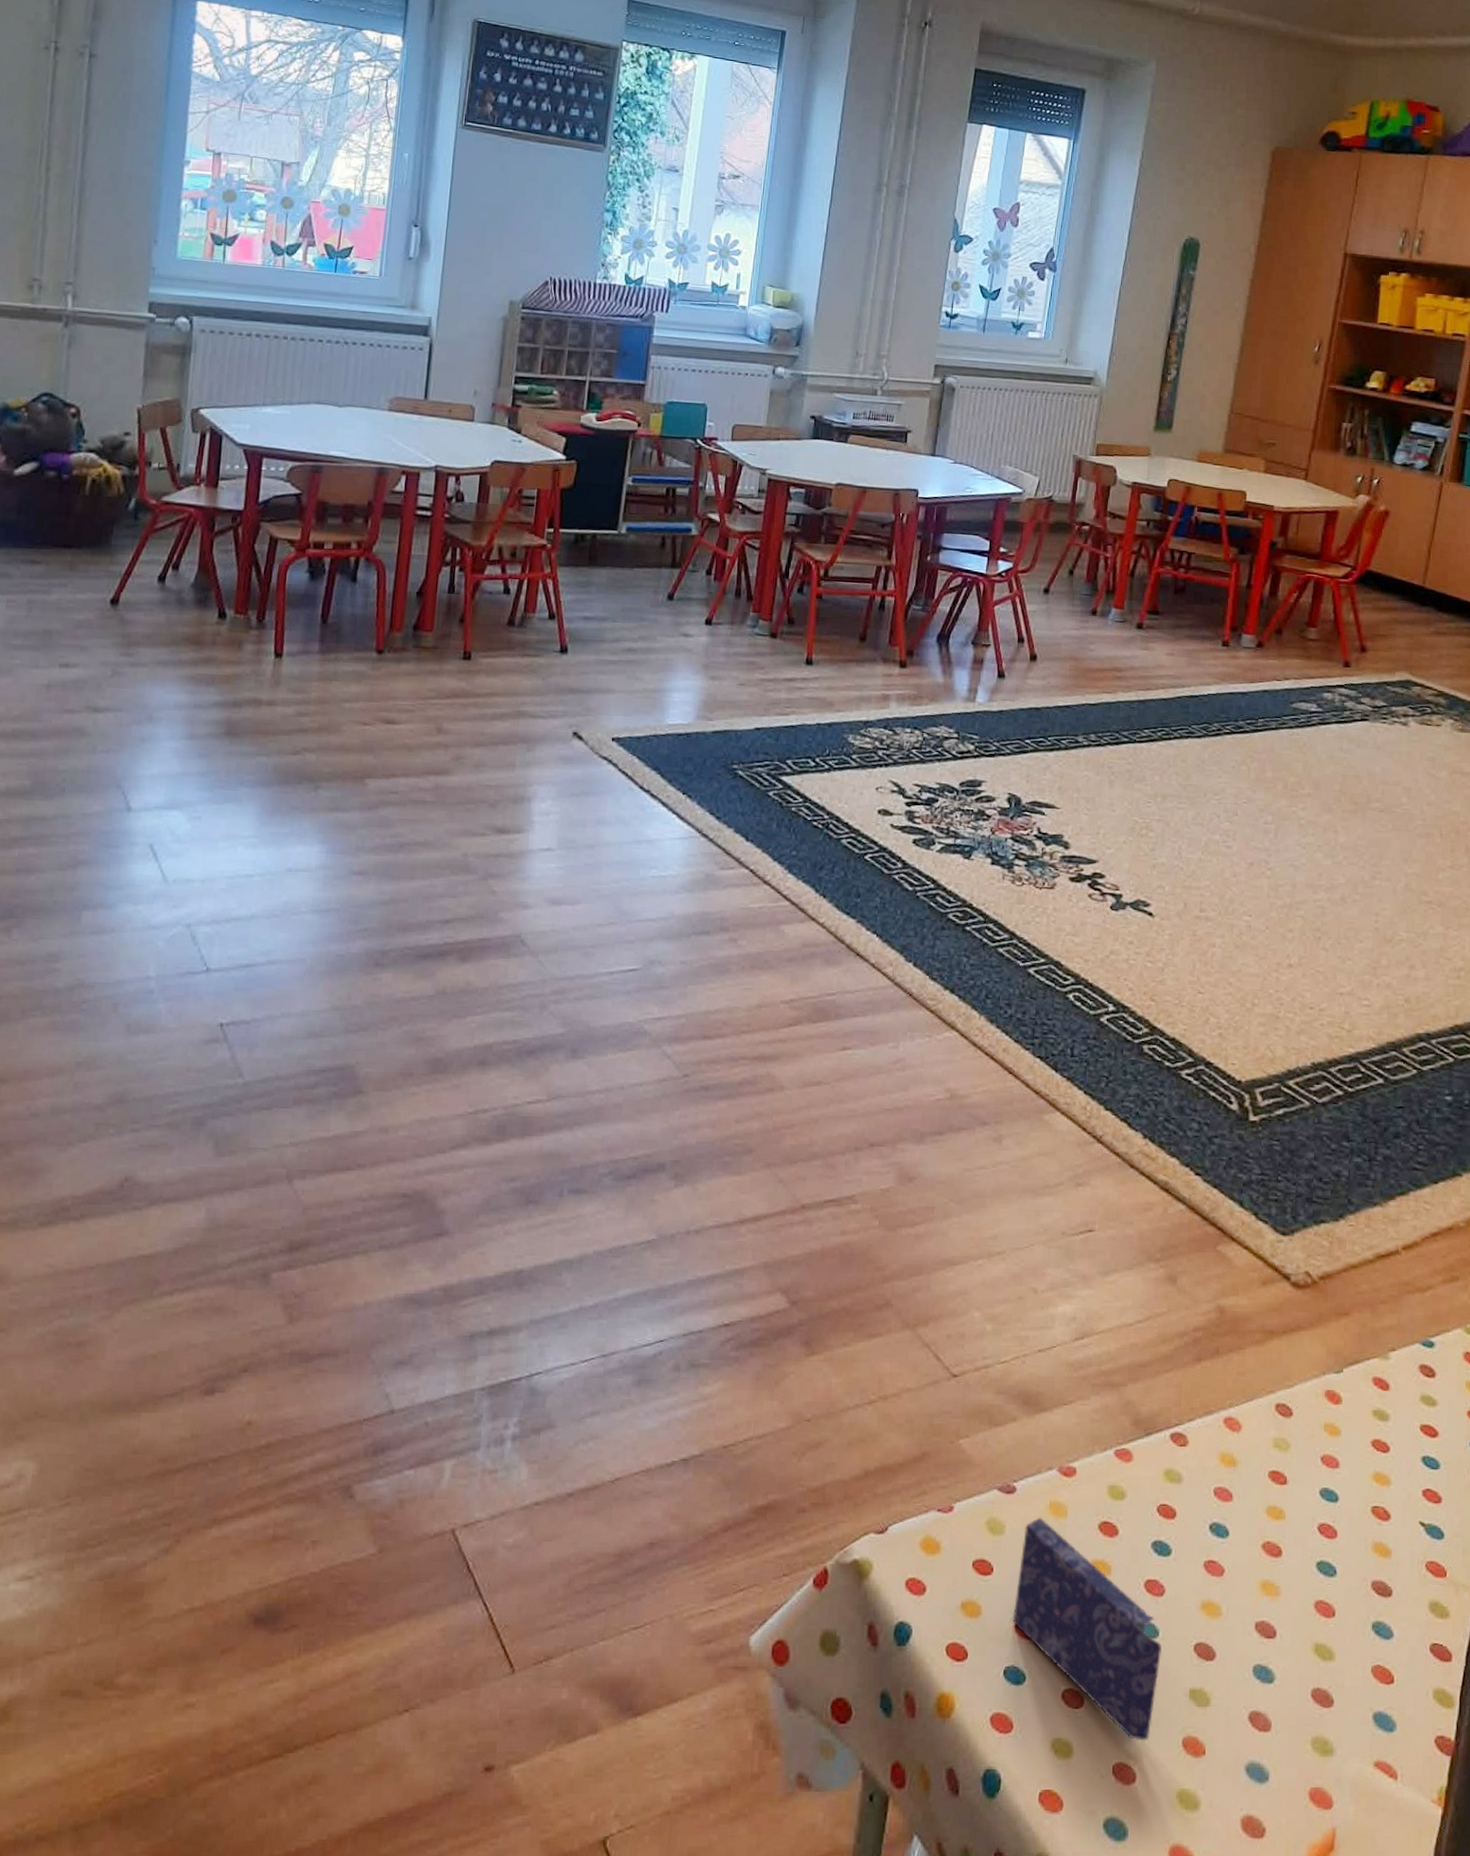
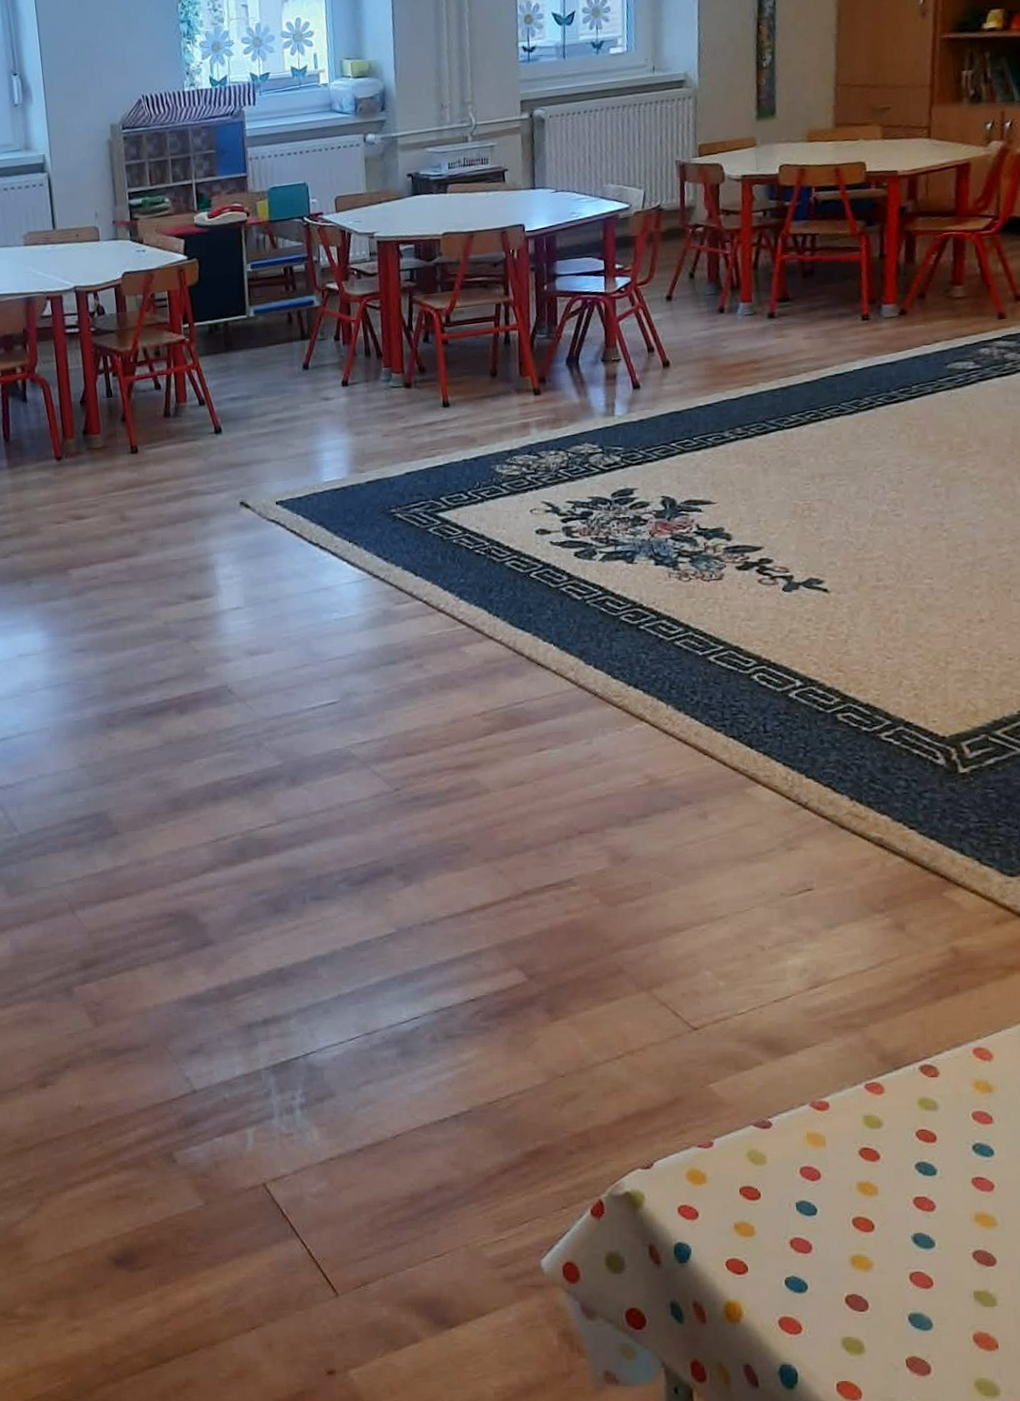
crayon box: present [1012,1517,1163,1741] -> none [785,1147,941,1338]

